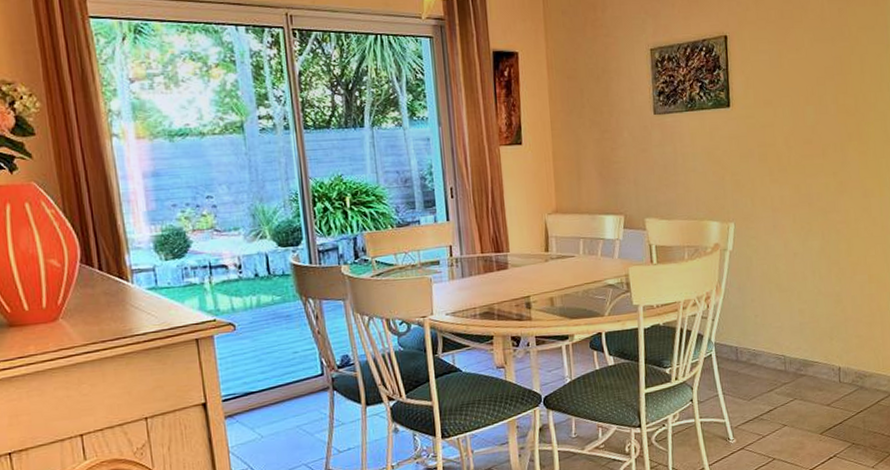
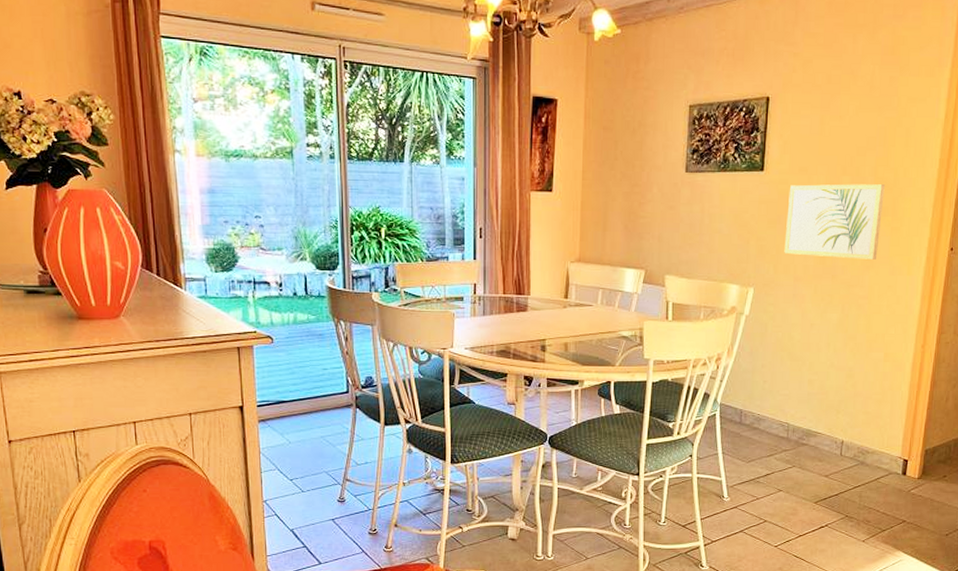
wall art: none [757,111,849,187] -> present [784,184,885,260]

